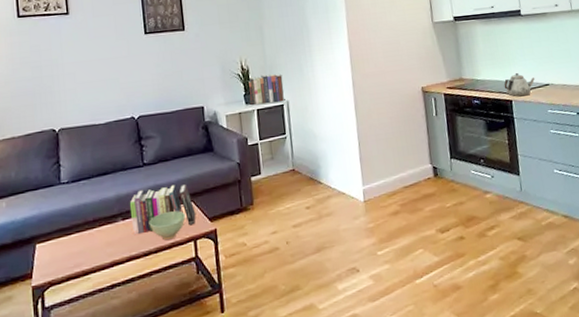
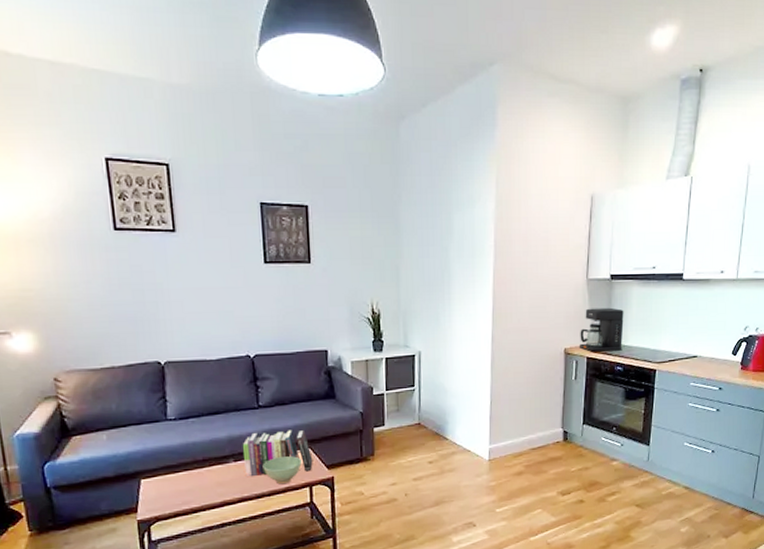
books: present [247,73,284,105] -> none [377,320,417,353]
coffee maker: none [434,46,476,89] -> present [580,307,624,352]
teapot: present [504,73,535,97] -> none [650,342,684,367]

